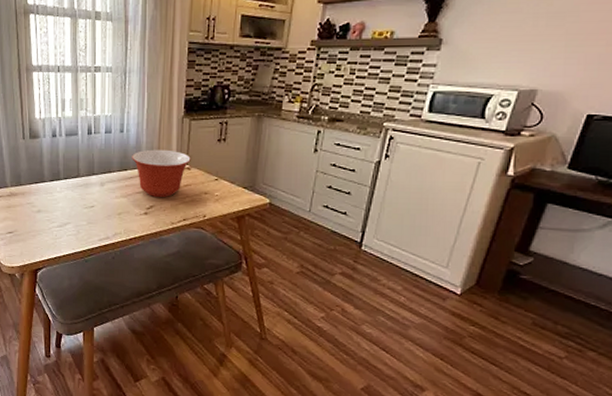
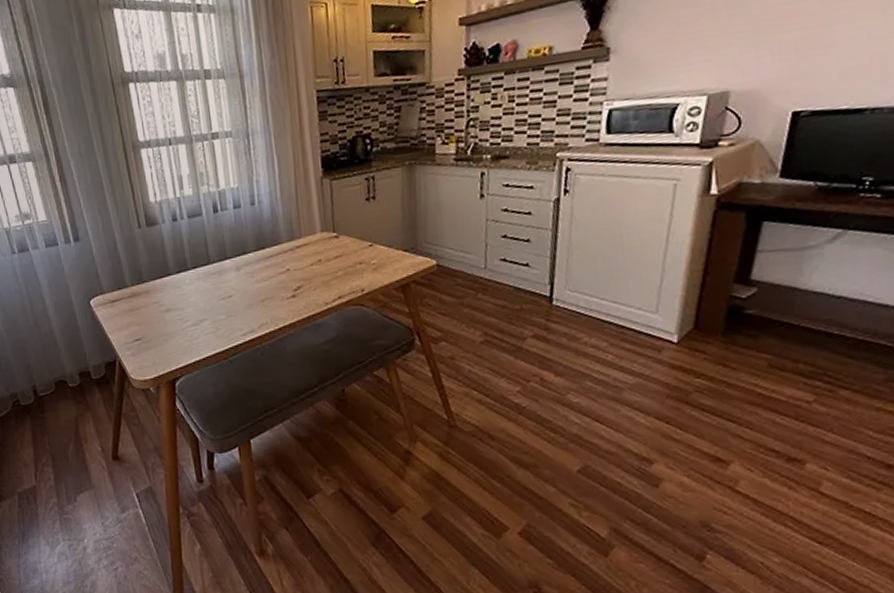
mixing bowl: present [132,149,191,198] -> none [268,218,338,276]

